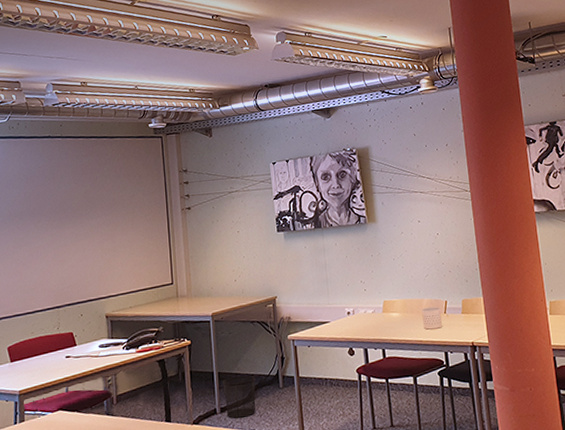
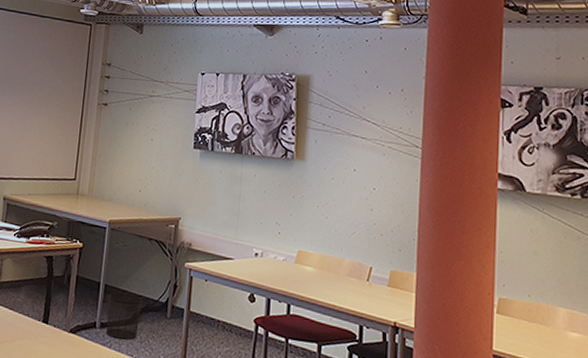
mug: present [422,307,442,330] -> none [339,269,363,297]

